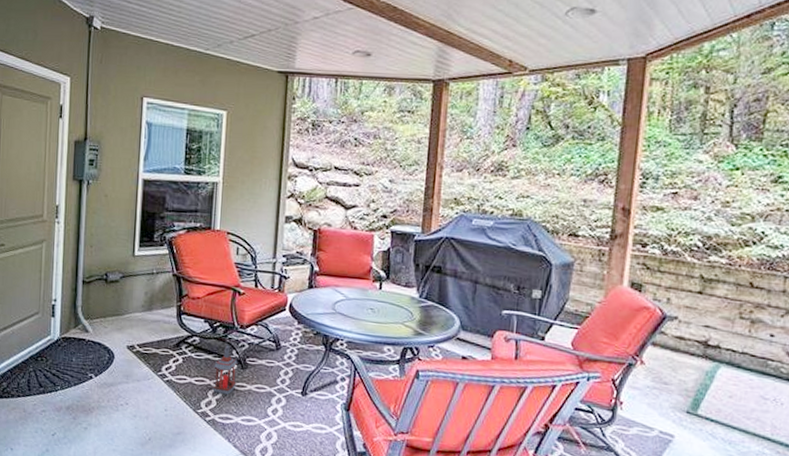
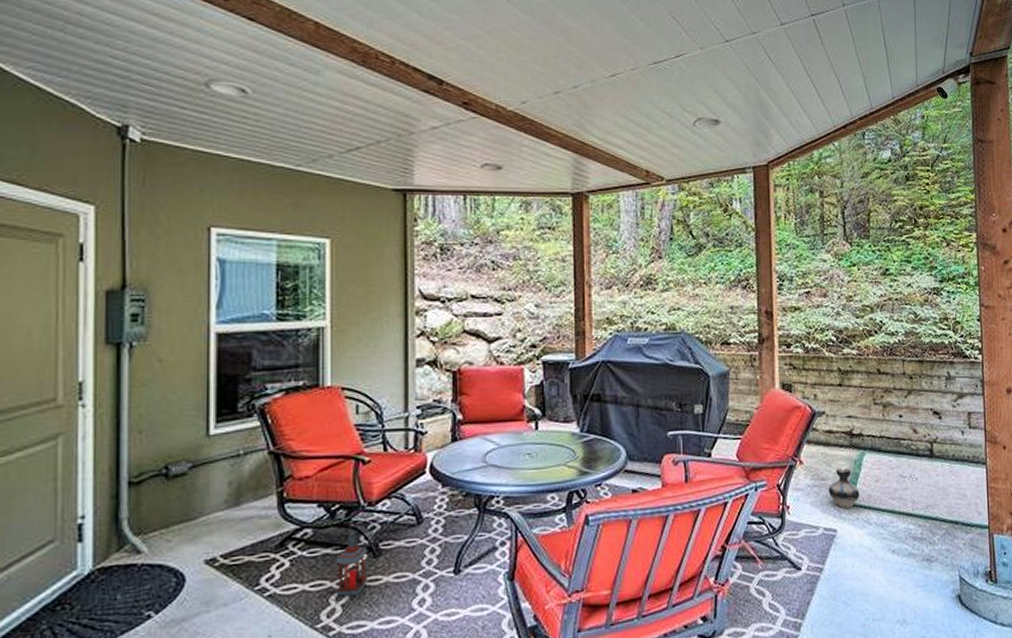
ceramic jug: none [669,376,708,418] -> present [828,468,860,509]

